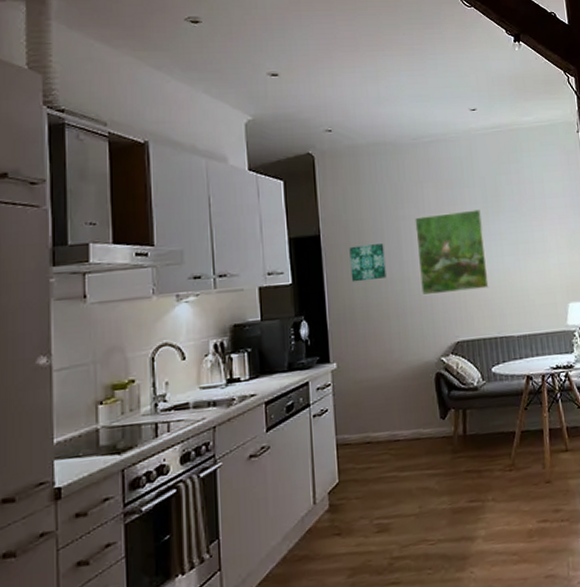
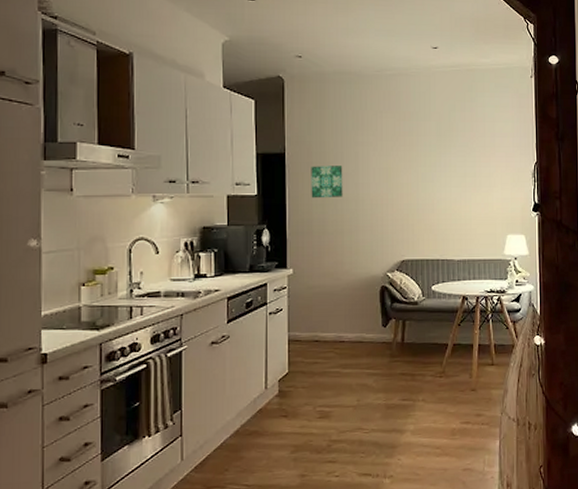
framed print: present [415,209,489,296] -> none [373,142,436,216]

